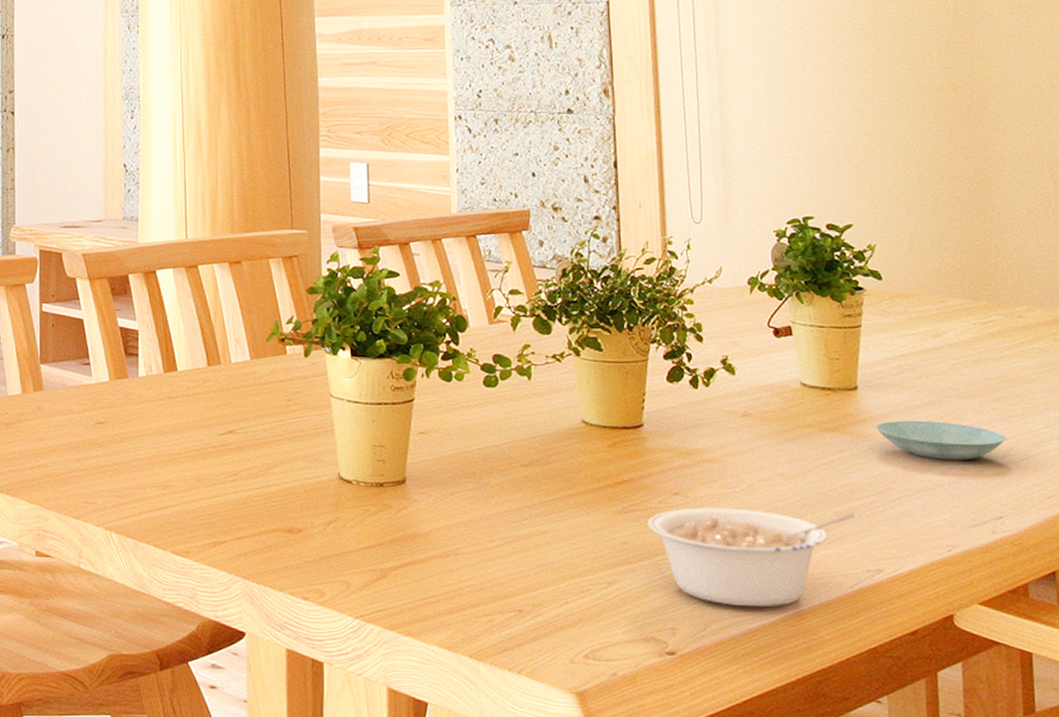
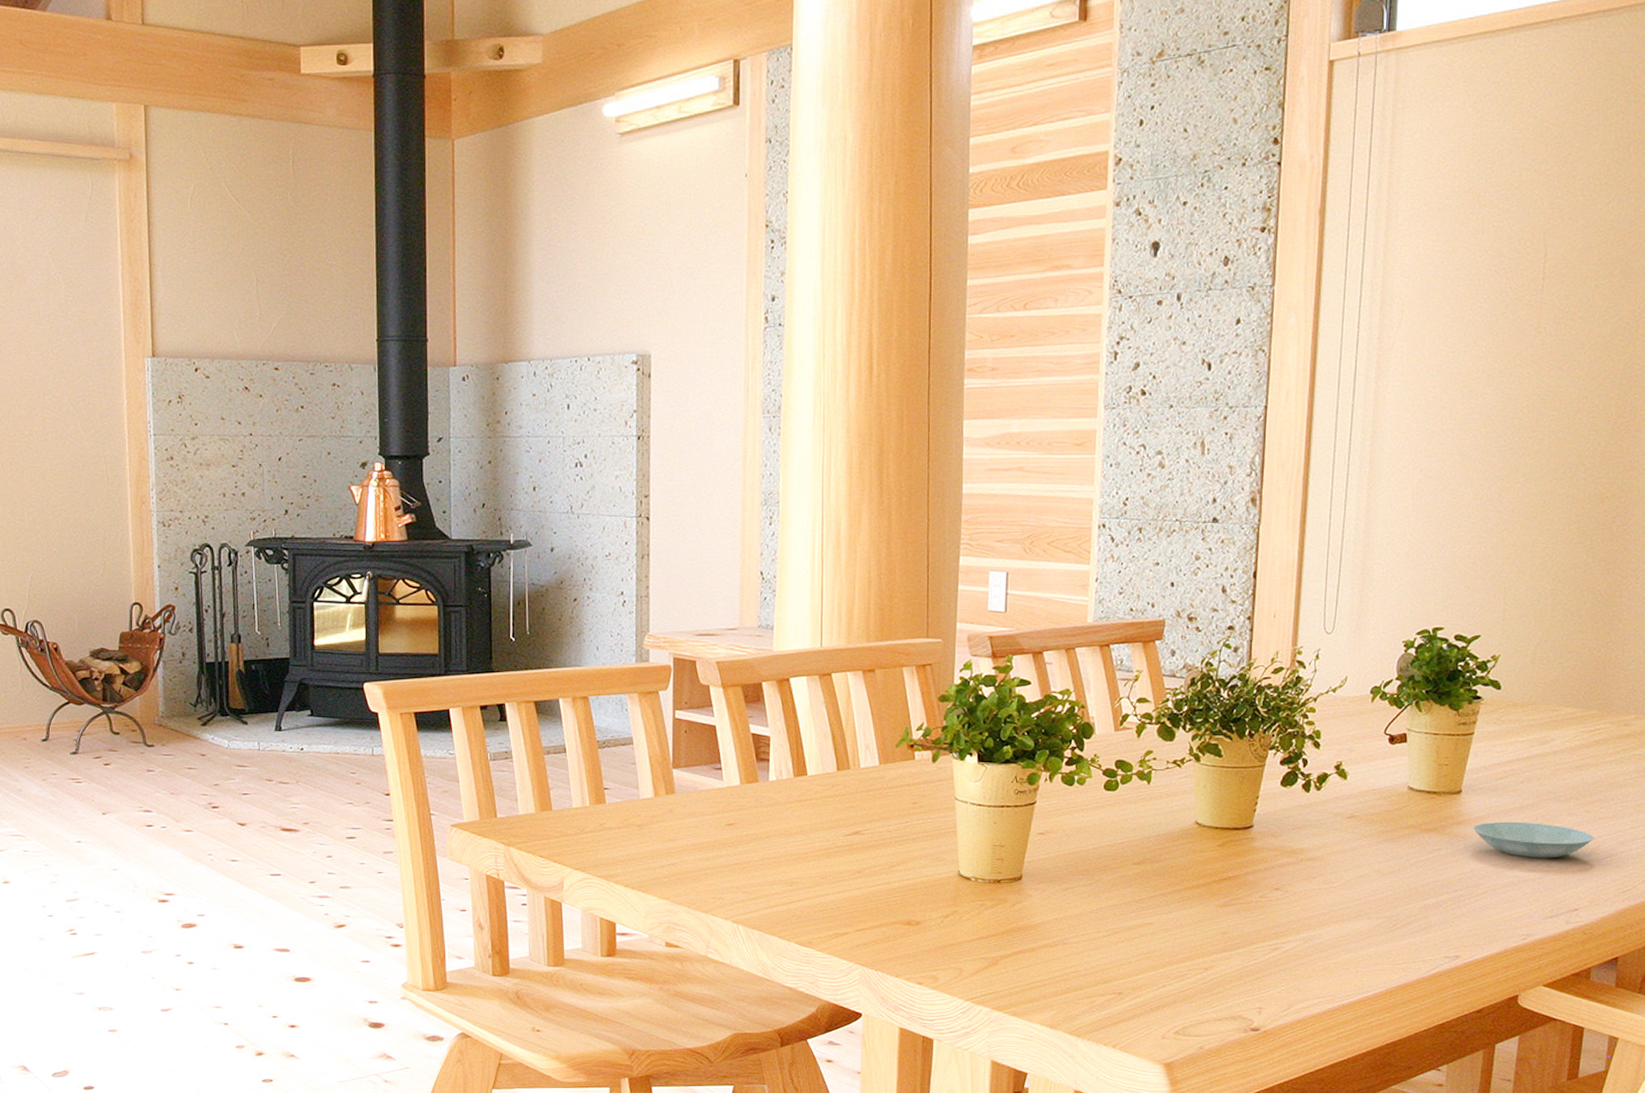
legume: present [647,508,857,608] -> none [1246,901,1444,990]

